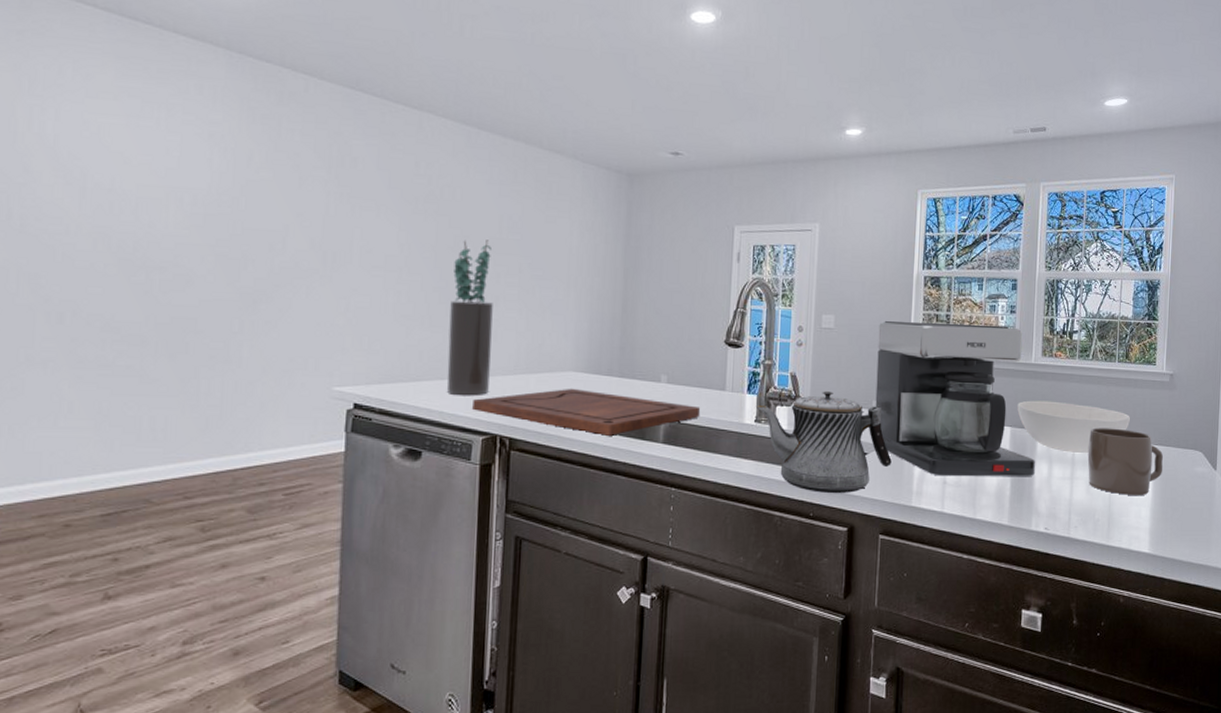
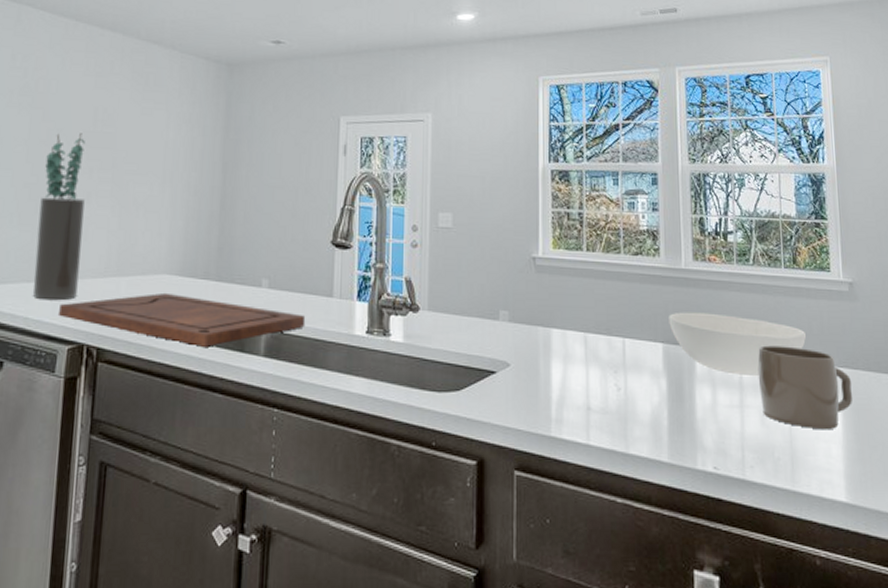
teapot: present [755,390,892,494] -> none [366,297,525,420]
coffee maker: present [875,320,1035,477] -> none [502,219,696,403]

